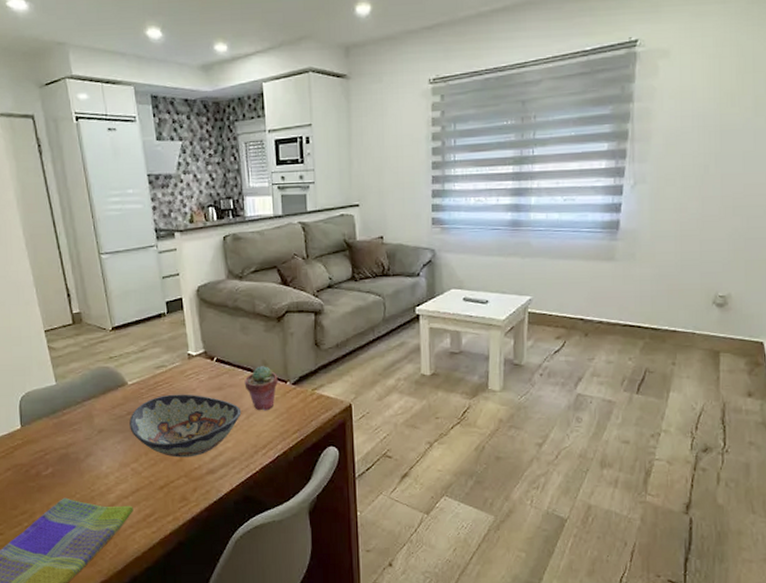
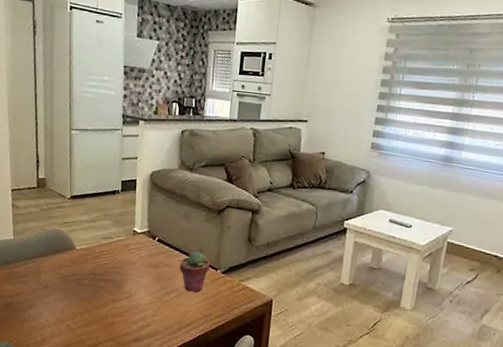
decorative bowl: present [129,394,242,458] -> none [71,264,173,324]

